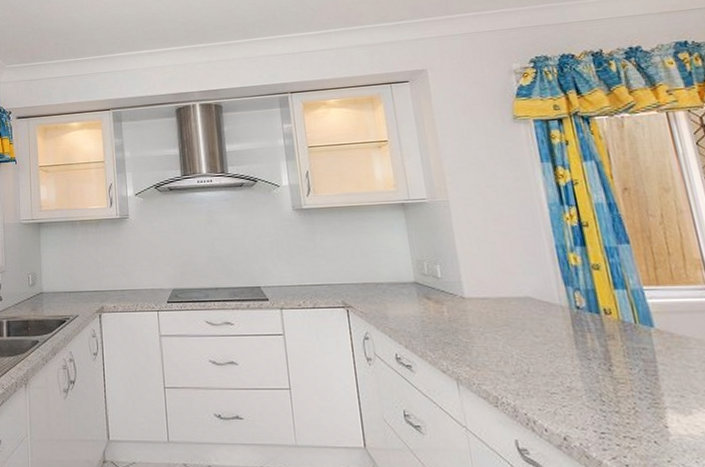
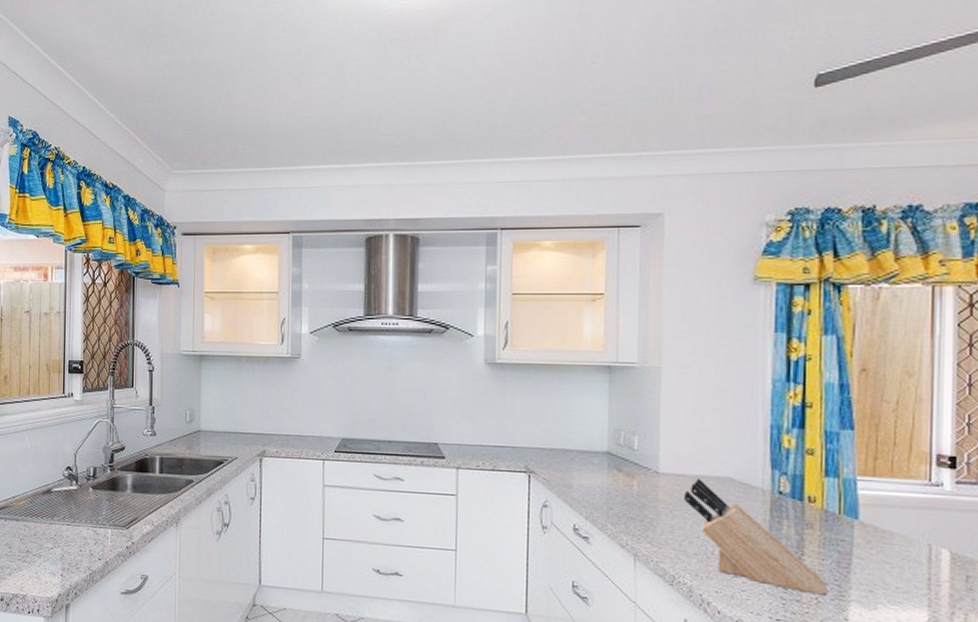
knife block: none [490,299,642,404] -> present [683,477,827,595]

